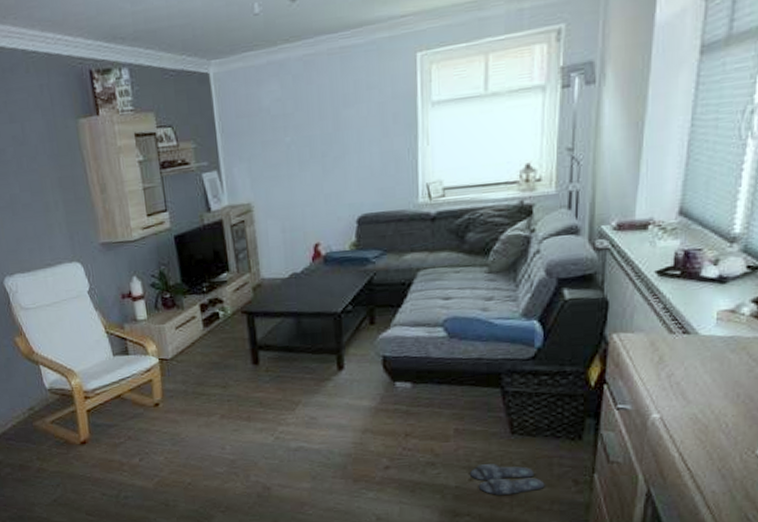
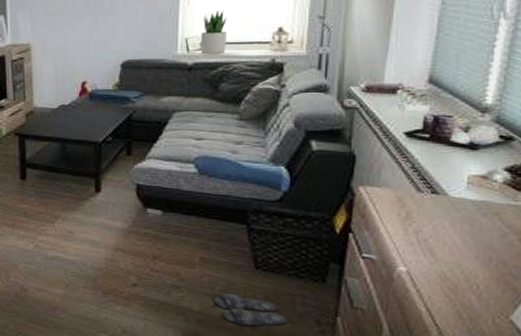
planter: none [443,147,471,202] -> present [200,10,227,55]

